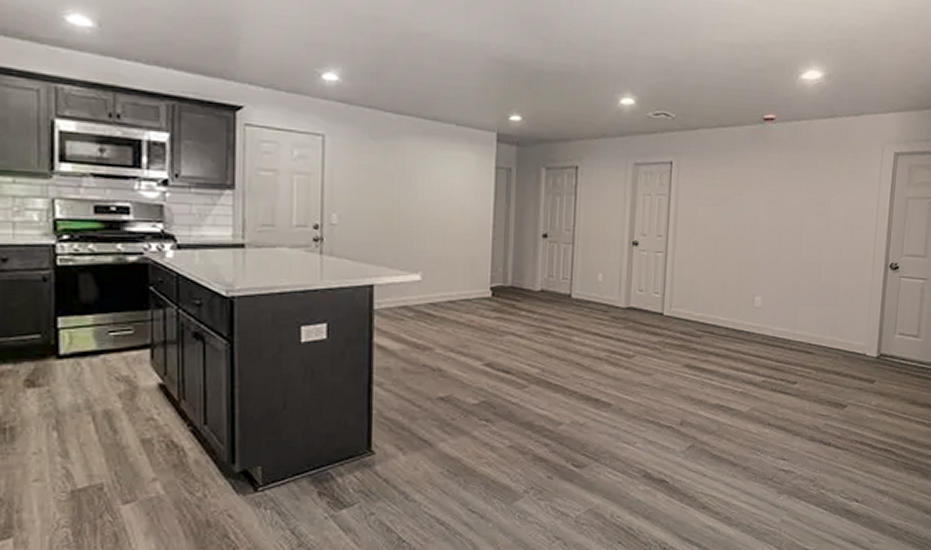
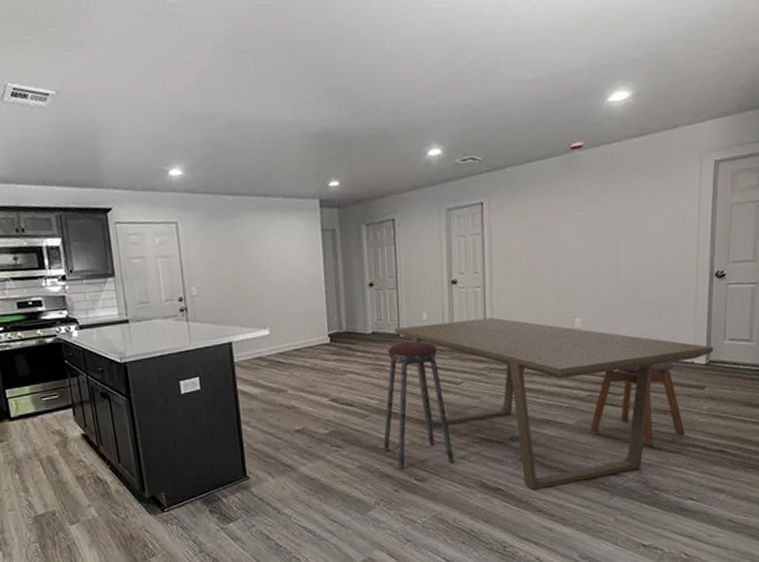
music stool: none [539,304,618,452] -> present [383,341,454,469]
dining table: none [566,286,885,484] -> present [394,317,714,490]
stool: none [762,351,854,441] -> present [589,361,685,447]

